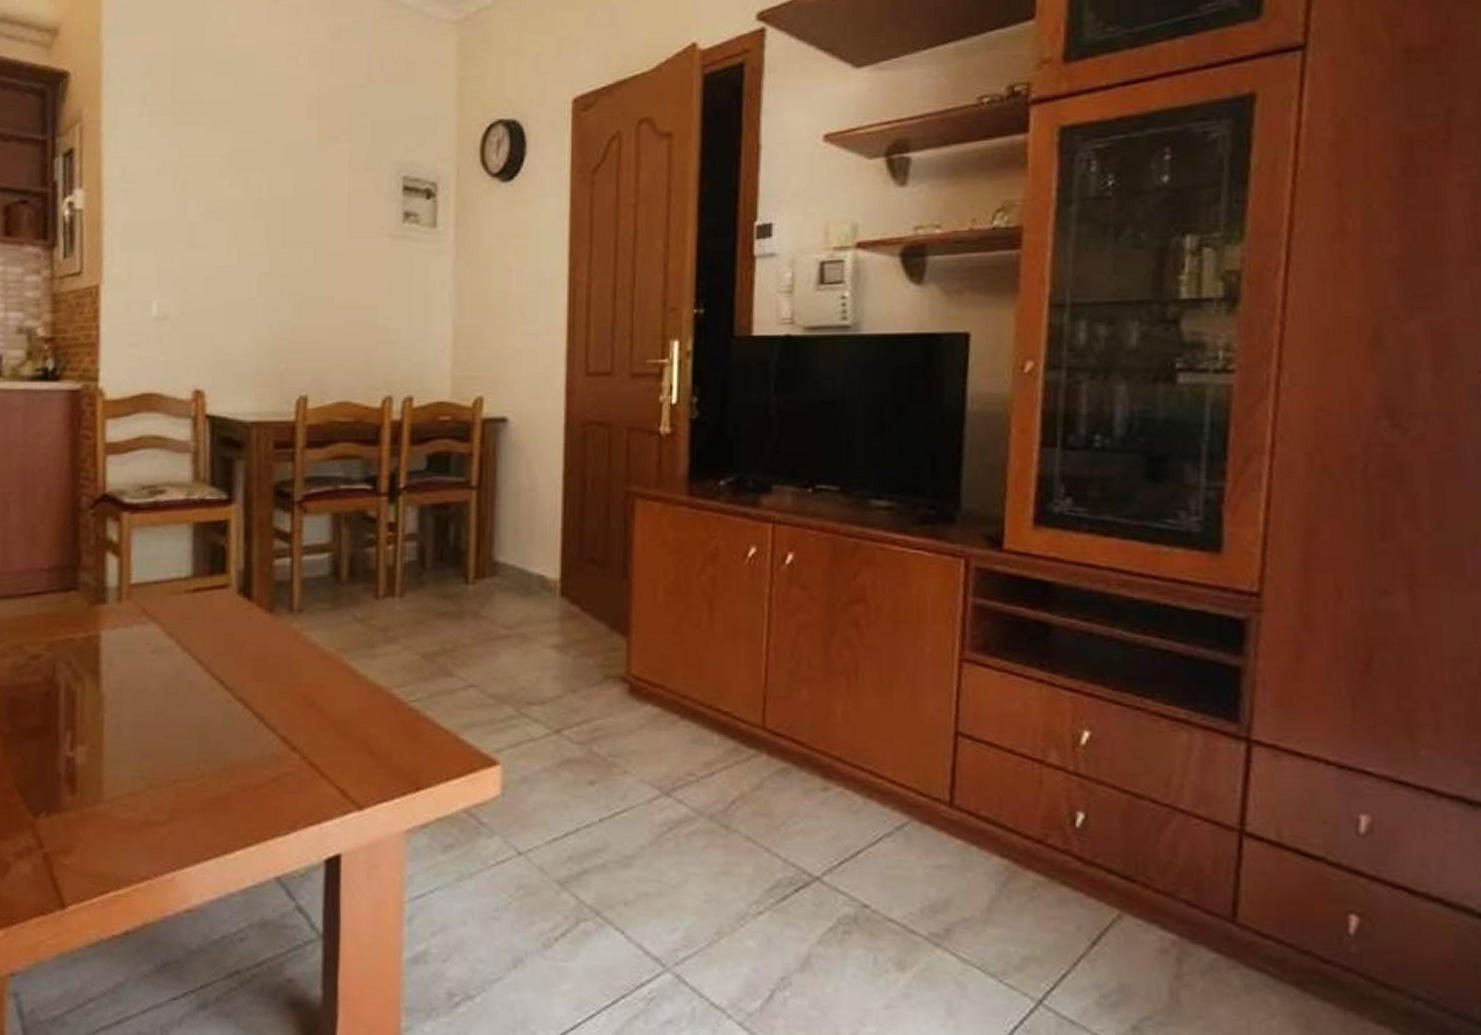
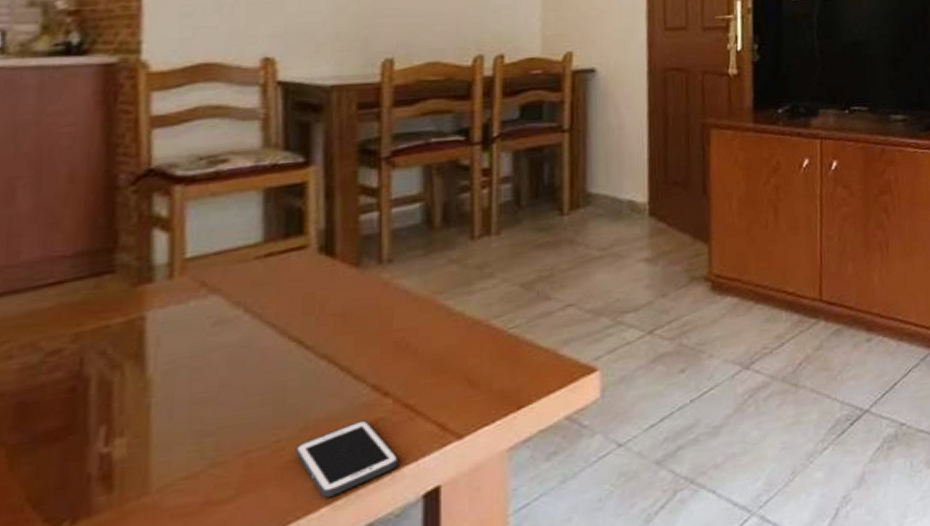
cell phone: none [216,771,304,842] -> present [295,420,398,498]

